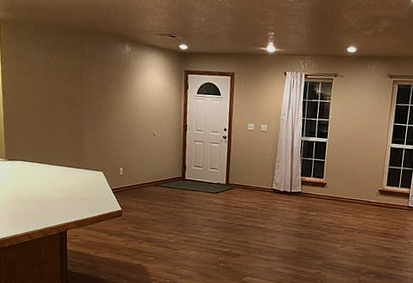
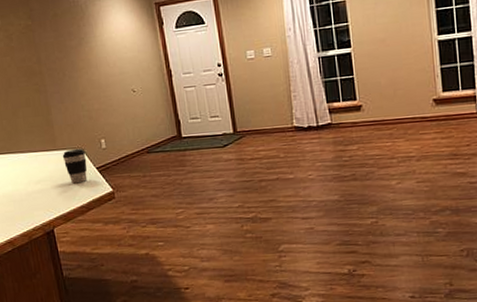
coffee cup: none [85,170,106,199] -> present [62,148,88,184]

